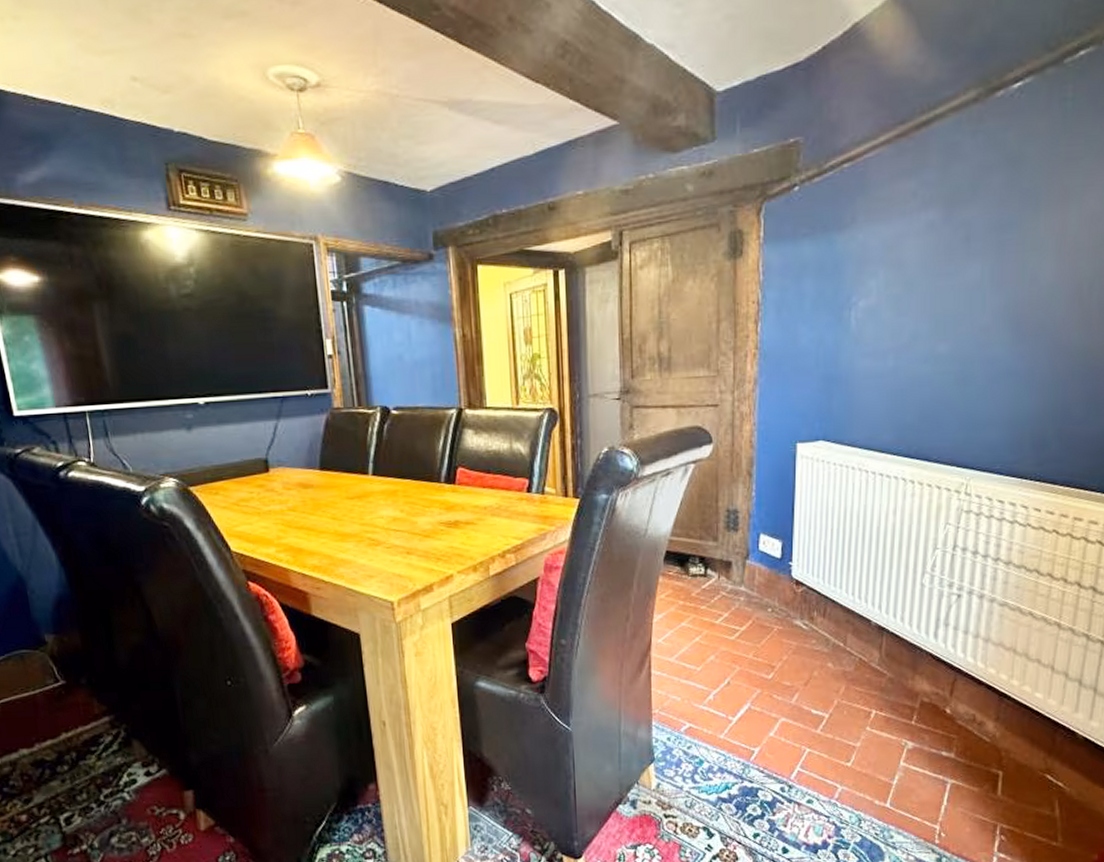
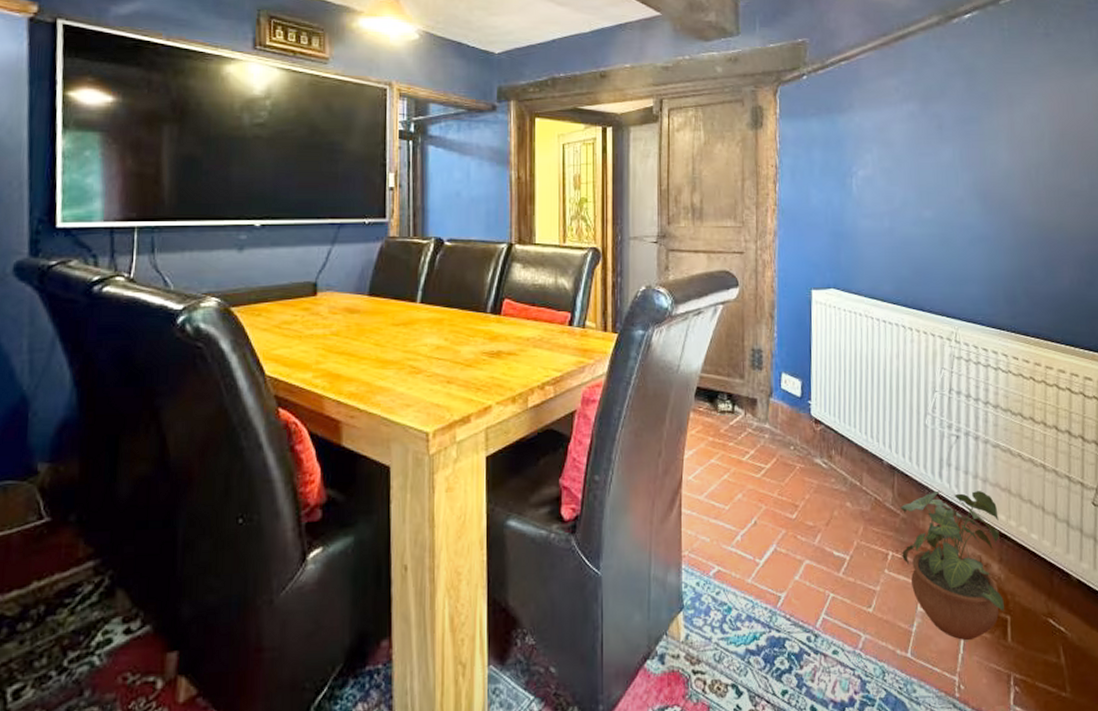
potted plant: none [886,650,999,794] -> present [900,490,1004,641]

